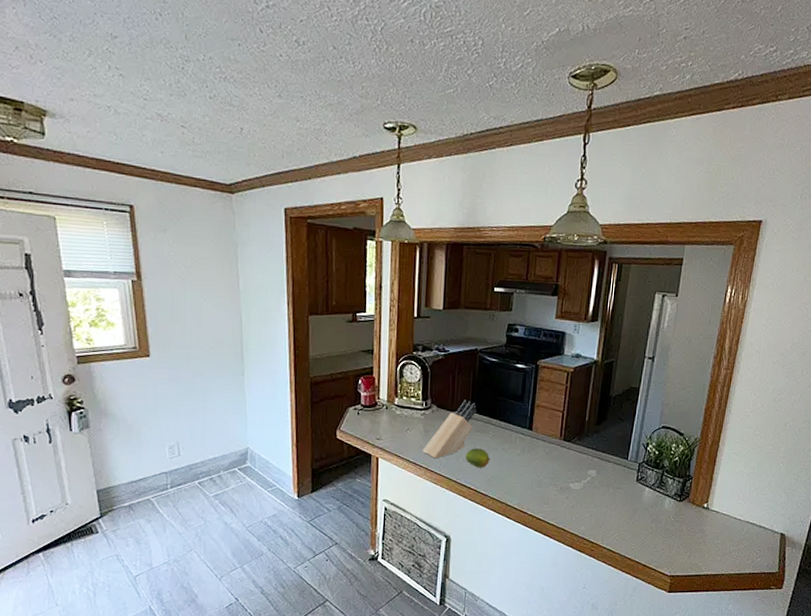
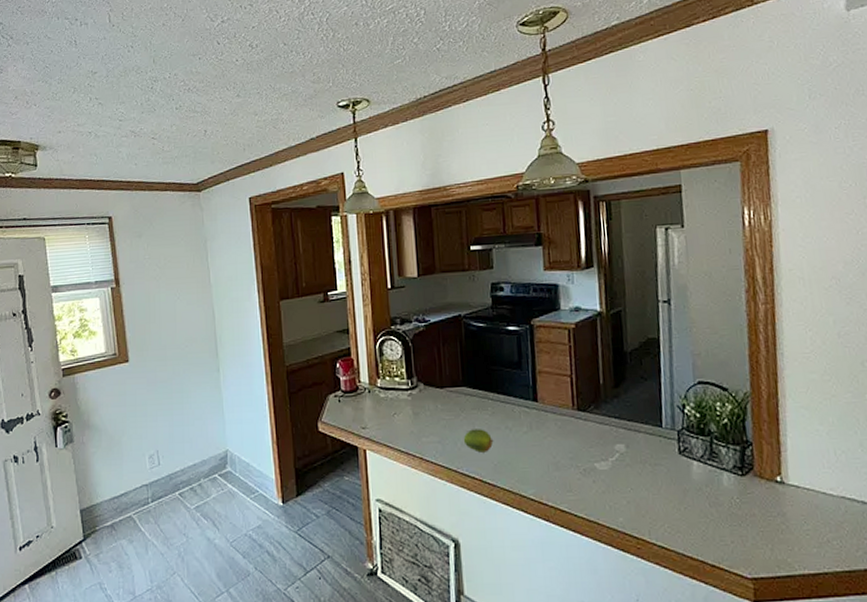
knife block: present [422,399,477,459] -> none [414,373,469,446]

